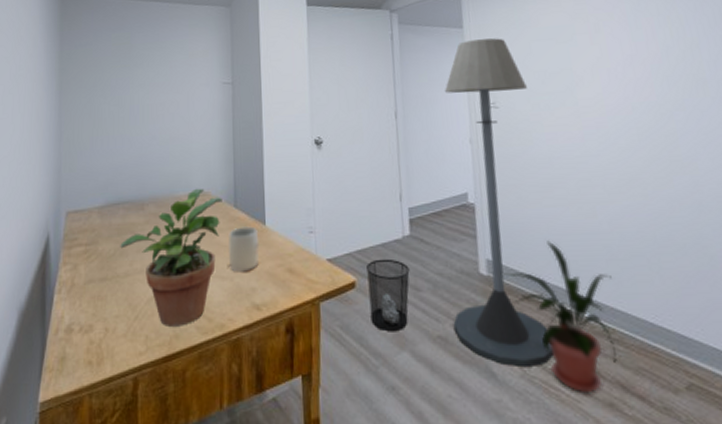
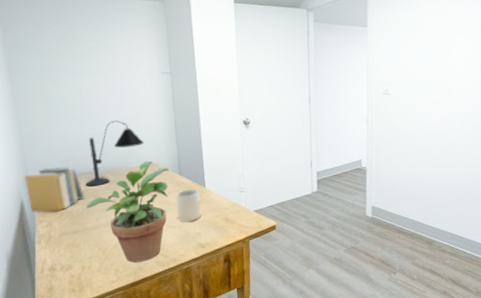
books: none [55,194,120,252] -> present [24,167,85,213]
desk lamp: none [123,138,195,220] -> present [85,120,144,187]
waste bin: present [366,258,410,332] -> none [284,208,316,257]
floor lamp: present [445,38,555,368] -> none [345,36,413,274]
house plant: present [502,240,617,392] -> none [382,192,456,286]

